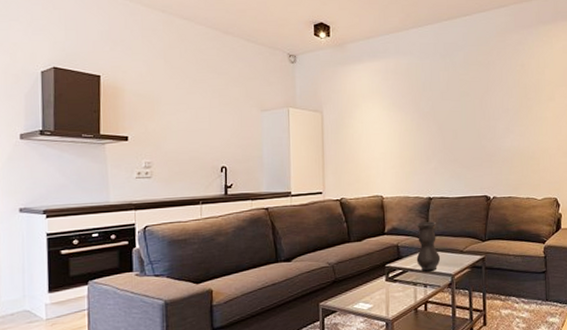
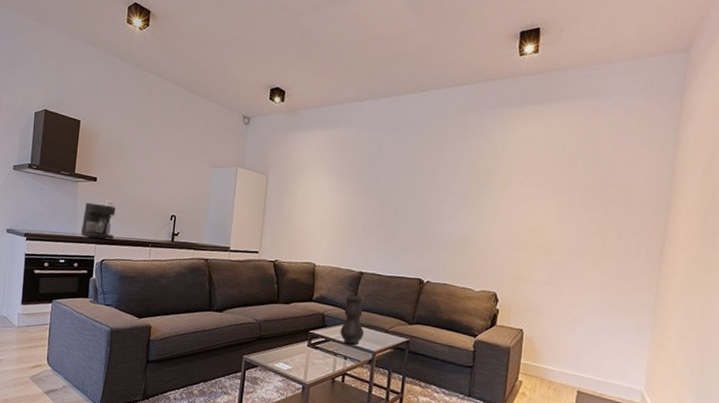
coffee maker: none [115,165,157,205] -> present [80,202,116,240]

